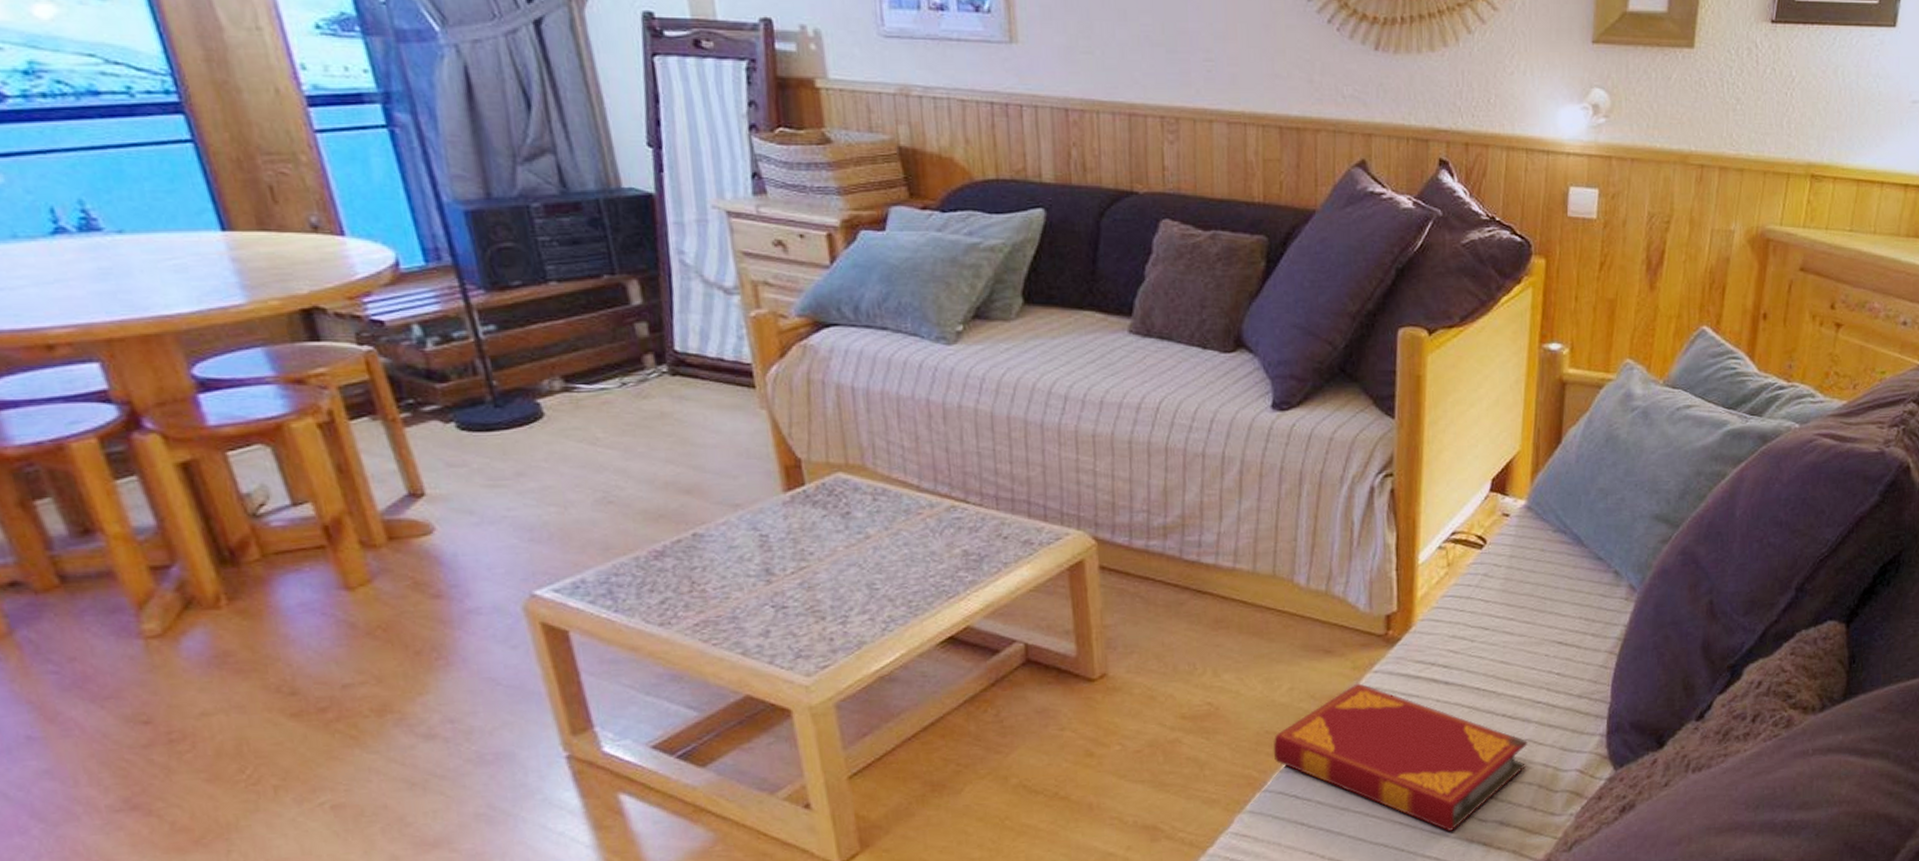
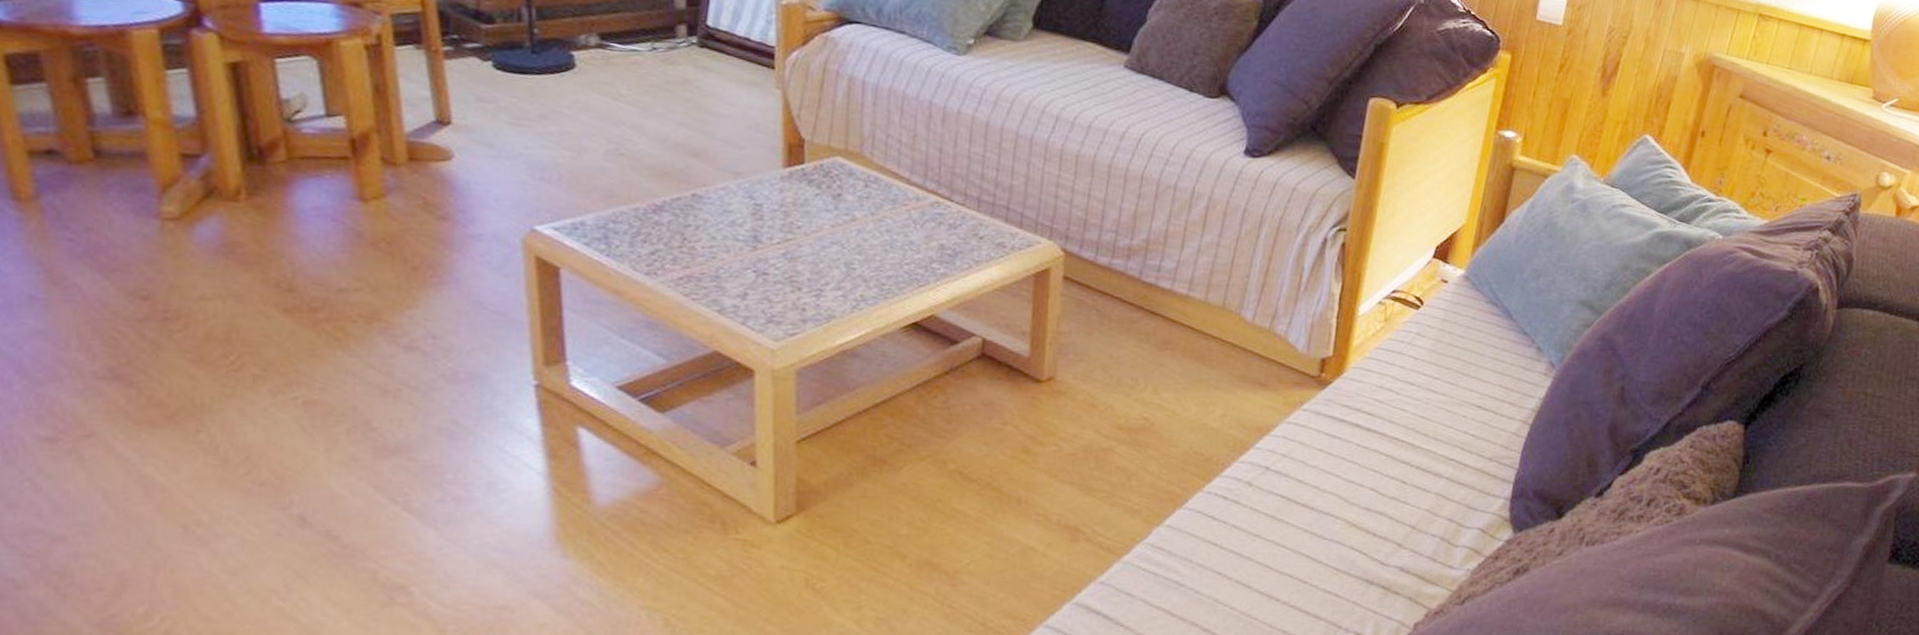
hardback book: present [1273,683,1528,832] -> none [1198,418,1437,571]

